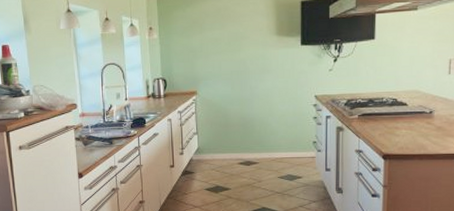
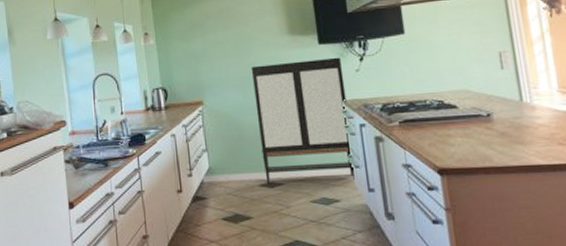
storage cabinet: none [240,57,319,163] -> present [250,57,356,185]

